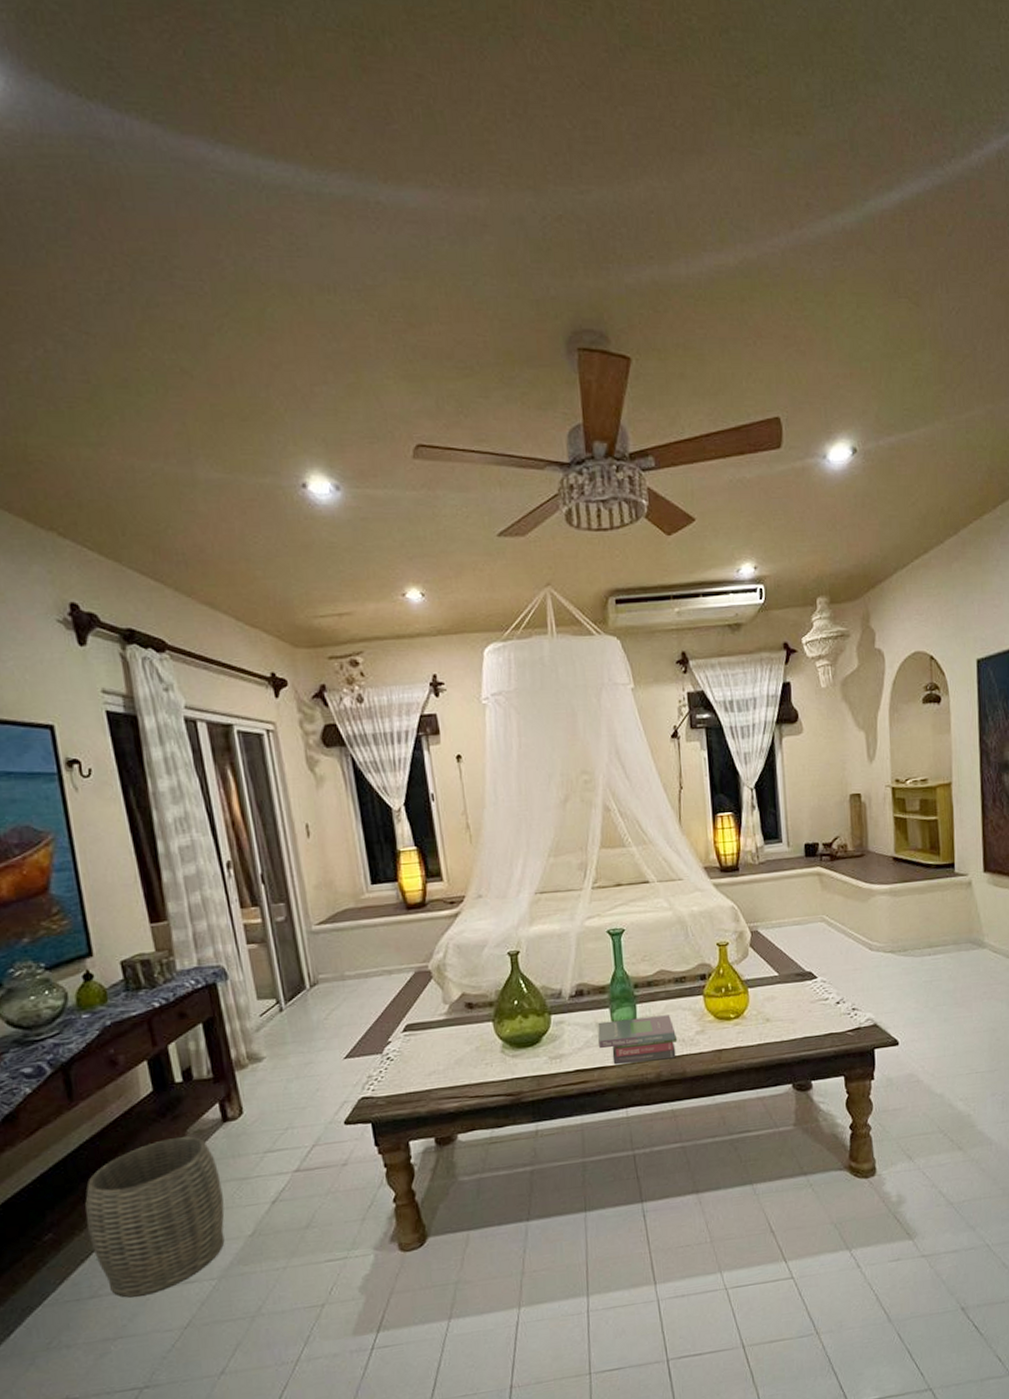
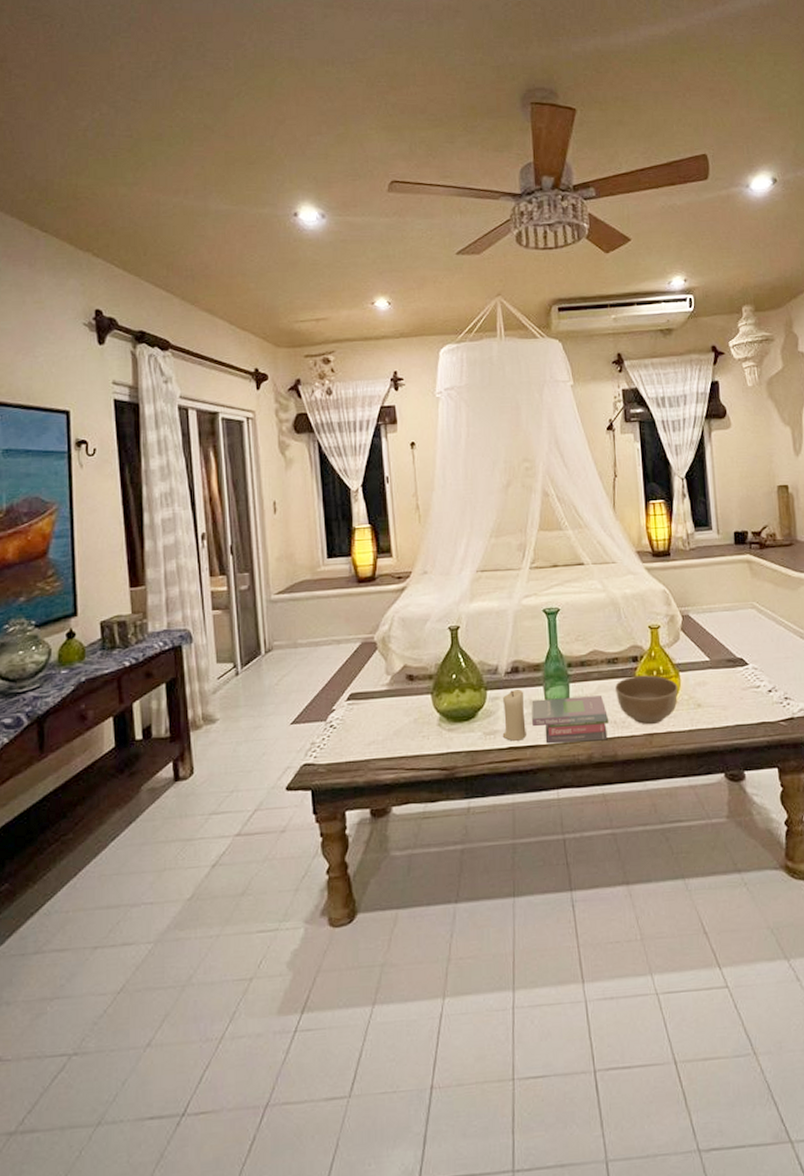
woven basket: present [85,1136,225,1298] -> none [41,794,167,956]
candle: none [568,1012,593,1064] -> present [502,689,526,741]
bowl: none [683,992,747,1042] -> present [615,675,678,725]

